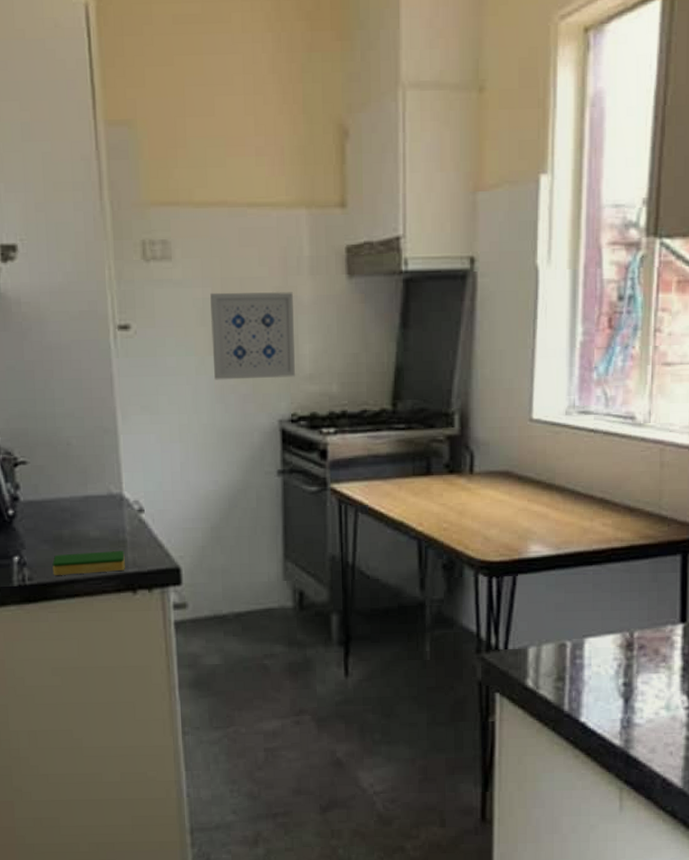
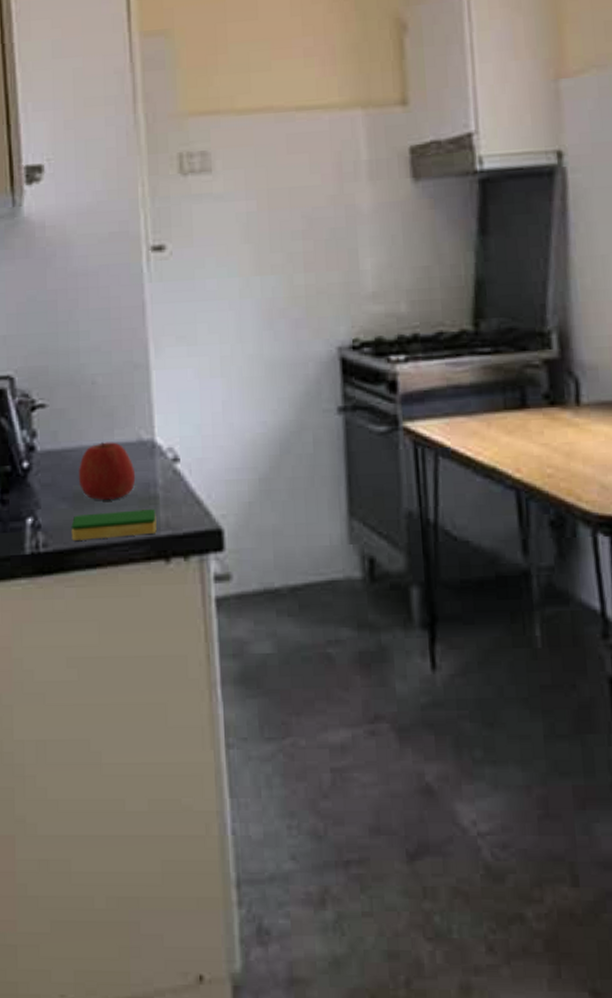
apple: none [57,495,107,543] -> present [78,442,136,500]
wall art: present [210,291,295,380] -> none [255,200,355,303]

